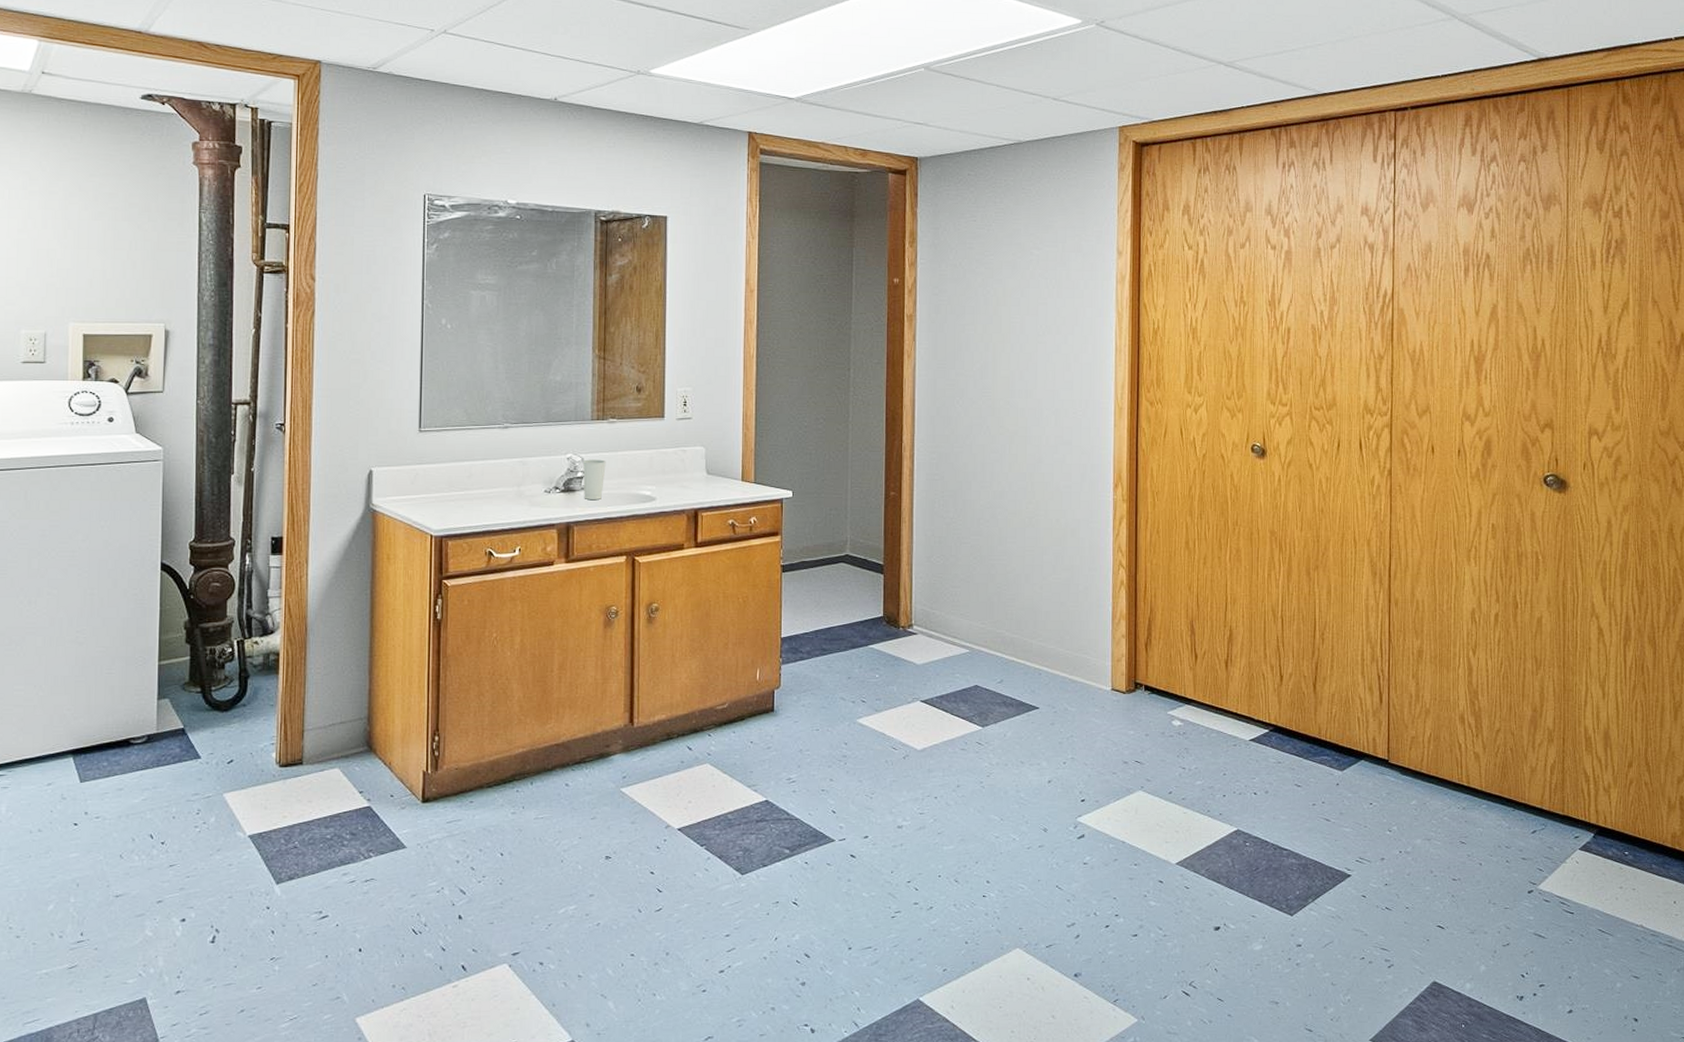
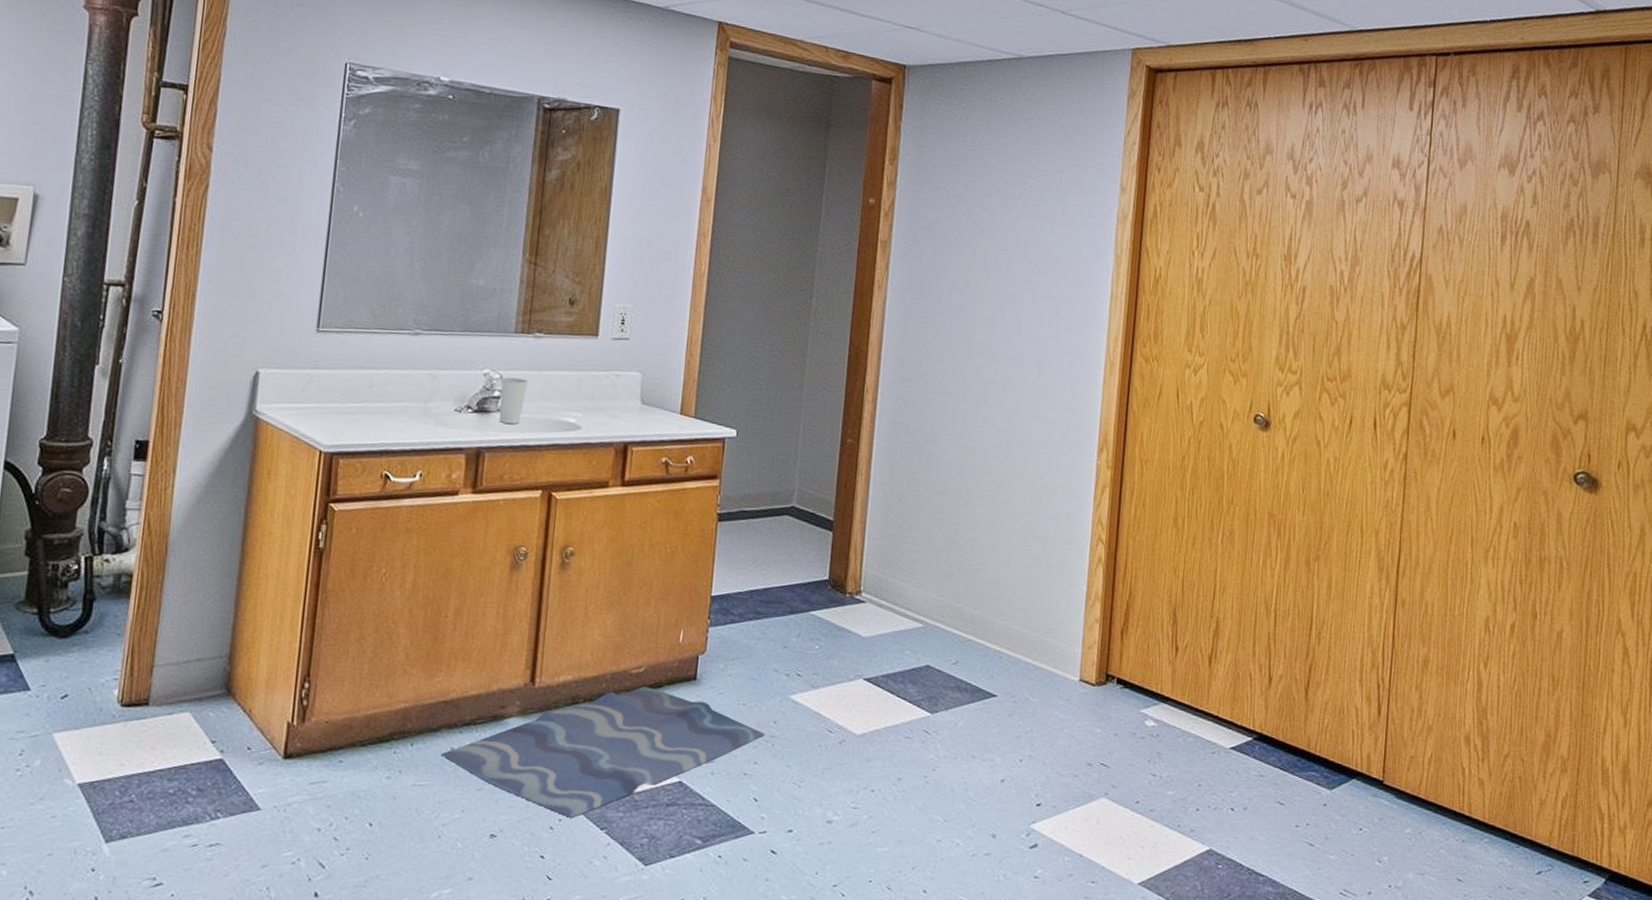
bath mat: none [557,719,838,838] -> present [440,685,765,818]

